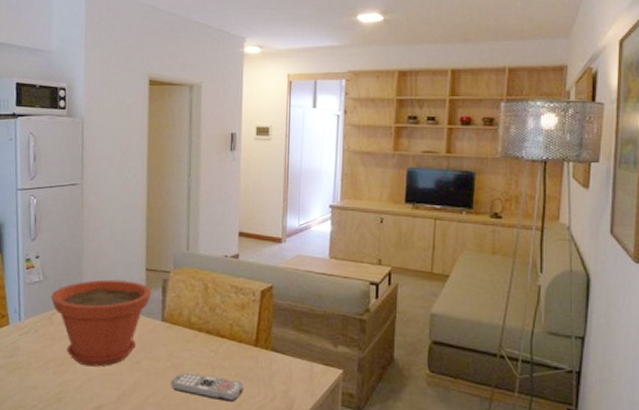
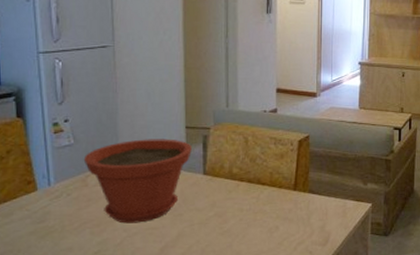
remote control: present [171,372,244,402] -> none [215,219,284,242]

